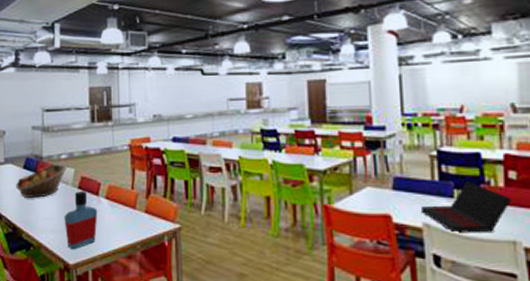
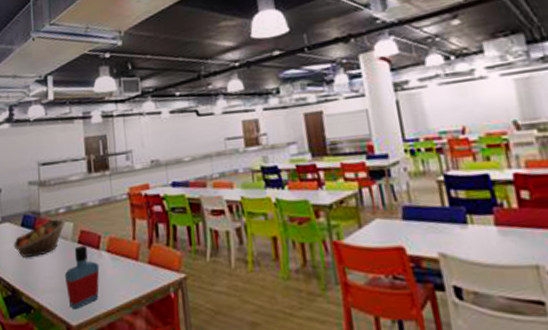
laptop: present [420,181,512,233] -> none [434,204,529,261]

